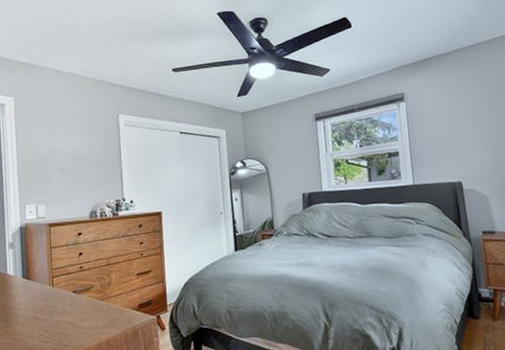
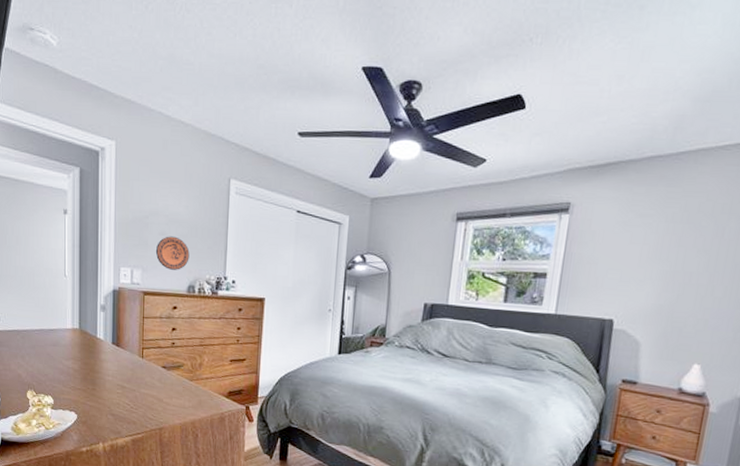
decorative plate: none [57,170,89,200] -> present [155,236,190,270]

